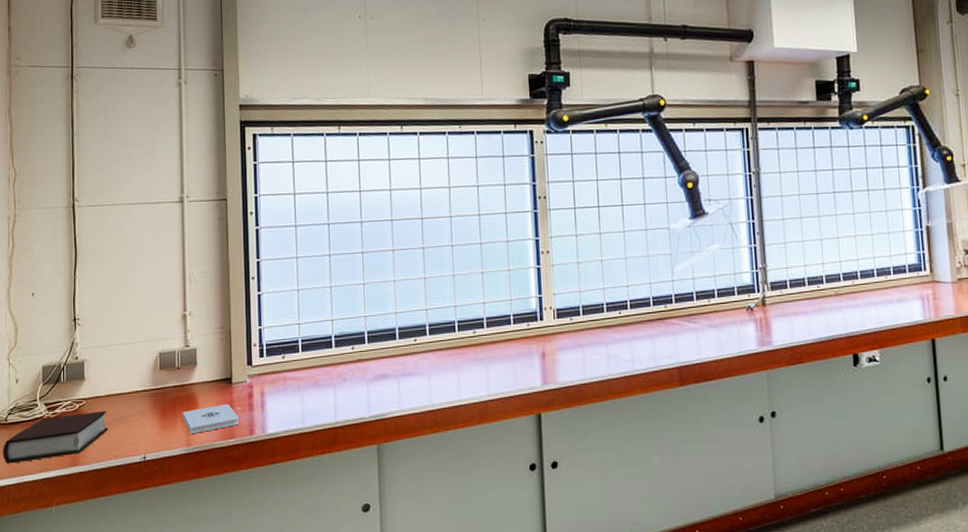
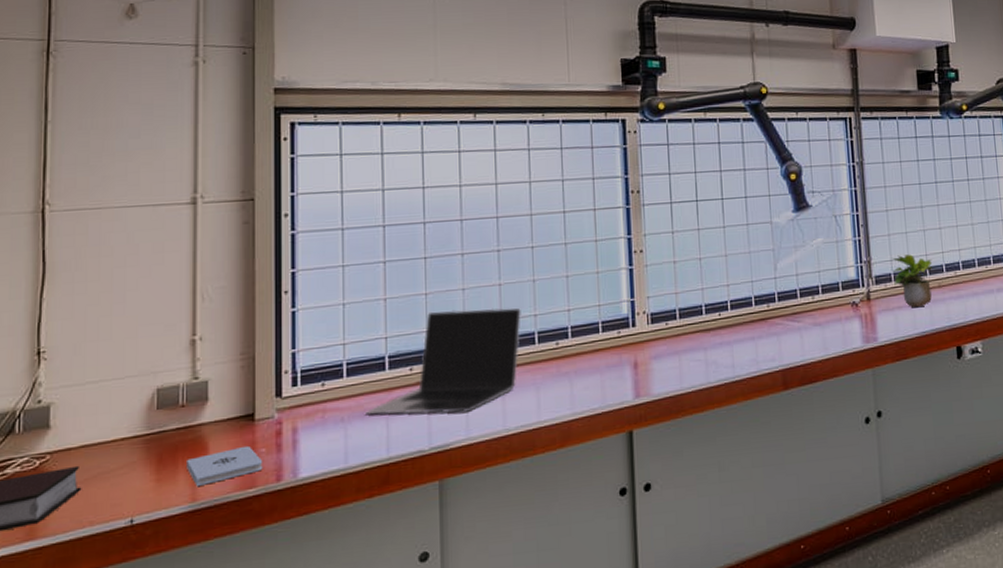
laptop: none [316,298,444,388] -> present [364,308,523,415]
potted plant: none [787,262,830,315] -> present [892,254,933,308]

